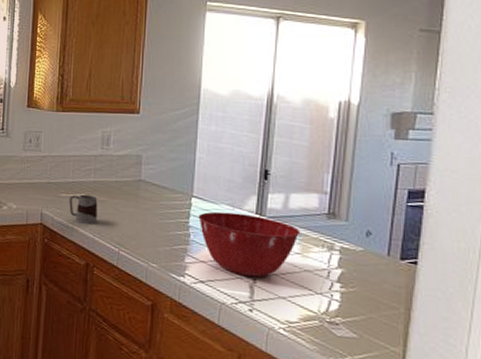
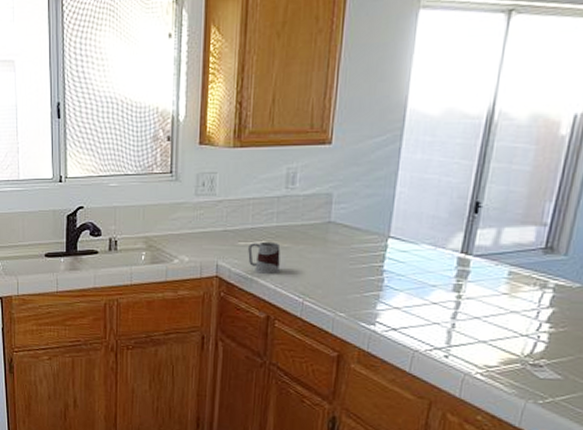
mixing bowl: present [198,211,301,278] -> none [394,252,511,322]

